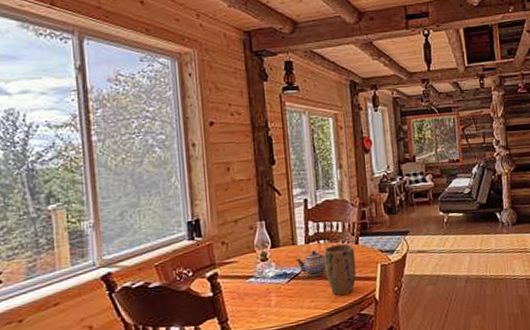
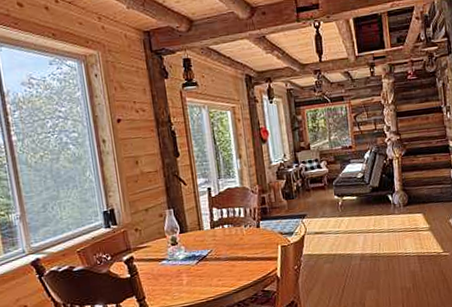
teapot: present [295,250,326,276] -> none [202,234,231,258]
plant pot: present [323,243,356,295] -> none [228,227,259,274]

